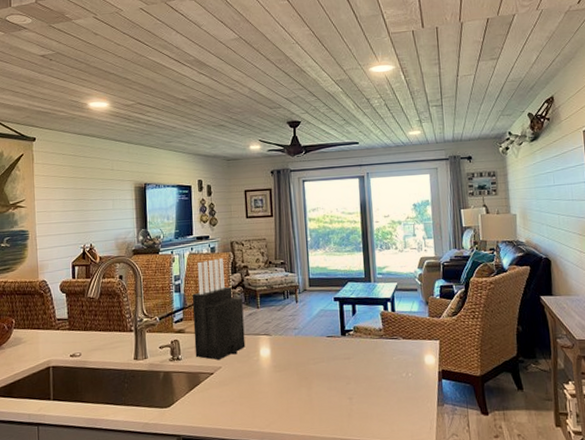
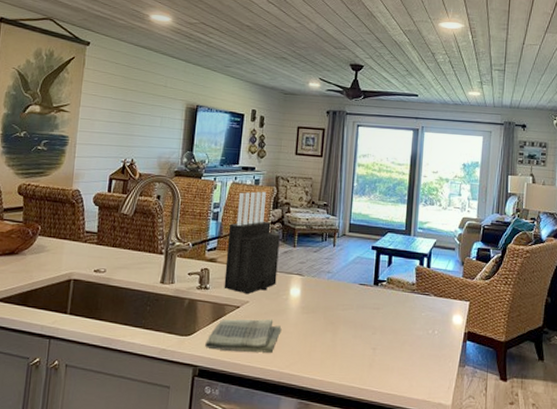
dish towel: none [185,381,257,418] -> present [205,319,282,353]

